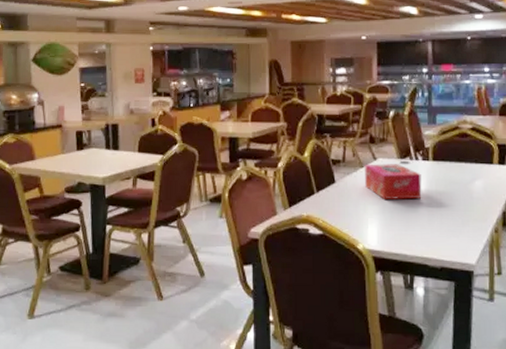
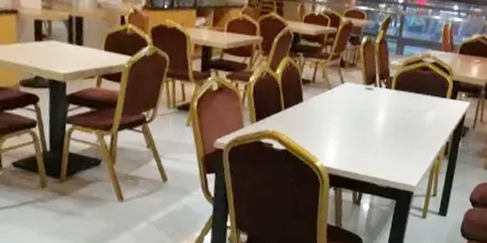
tissue box: present [365,164,422,200] -> none [330,87,382,124]

